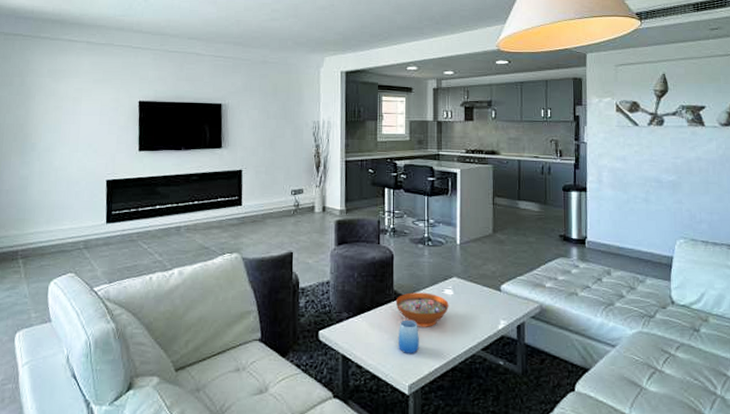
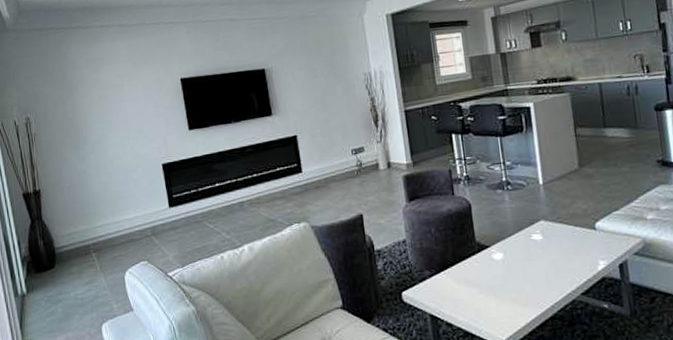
decorative bowl: present [395,292,449,327] -> none [479,240,540,278]
cup: present [397,319,419,355] -> none [487,270,512,307]

